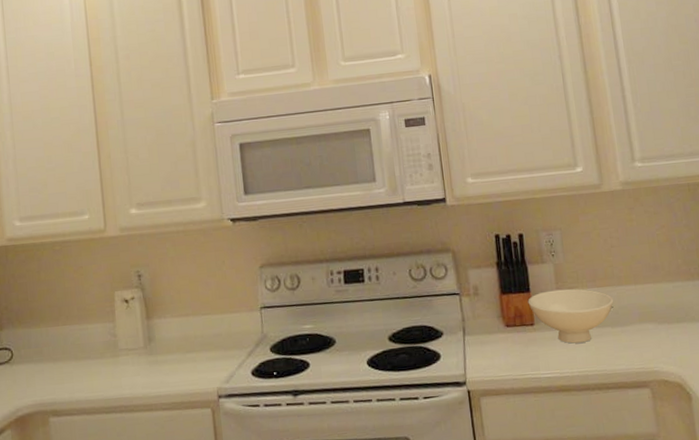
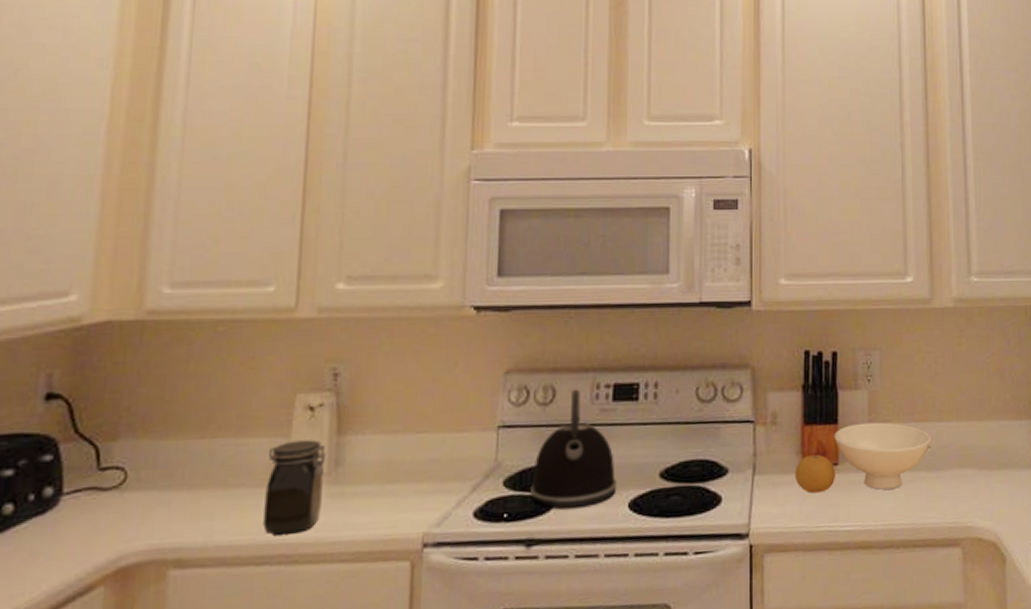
jar: none [102,323,144,393] -> present [263,440,326,536]
kettle: none [291,276,356,369] -> present [530,389,617,511]
fruit: none [498,317,534,349] -> present [795,454,836,494]

